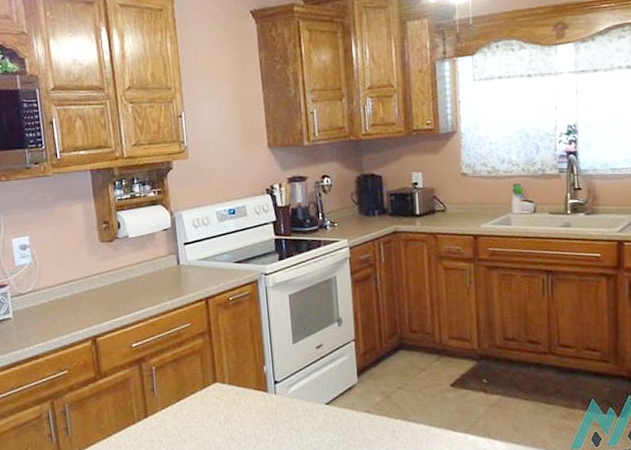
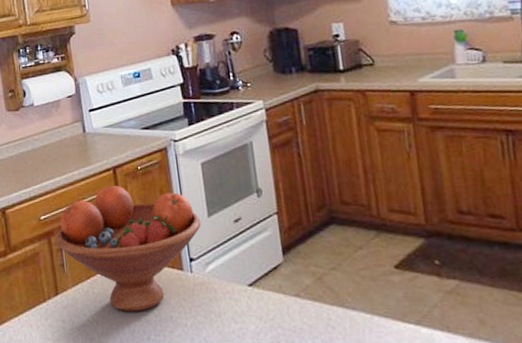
fruit bowl: none [146,314,287,431] -> present [55,185,202,312]

